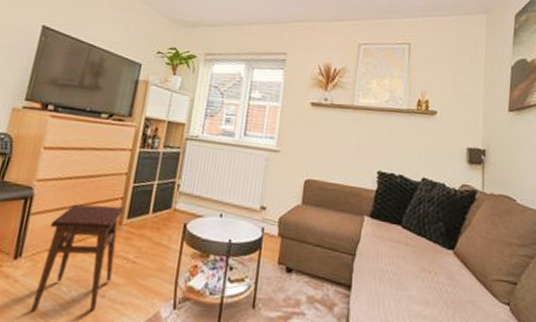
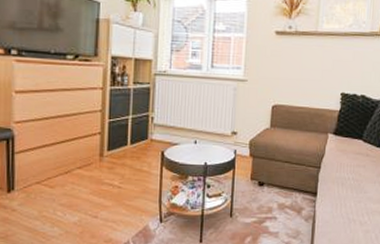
stool: present [31,204,124,313] -> none [33,140,103,234]

